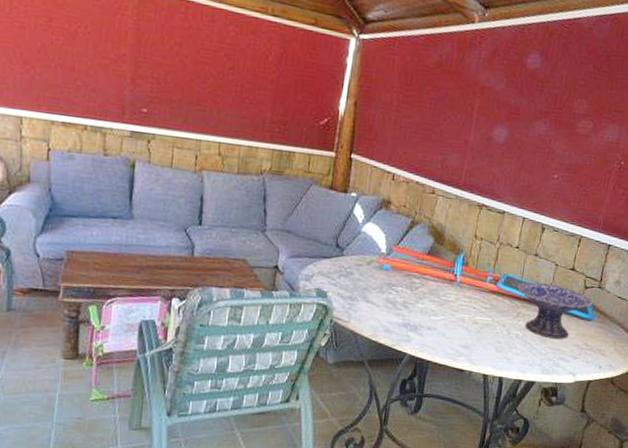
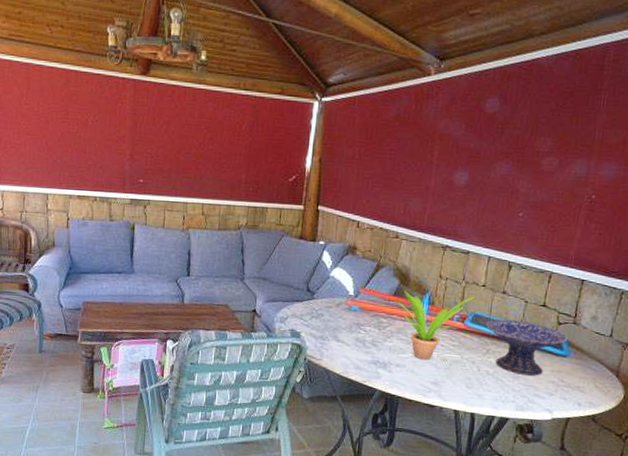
potted plant: none [431,249,508,323] -> present [397,290,475,360]

